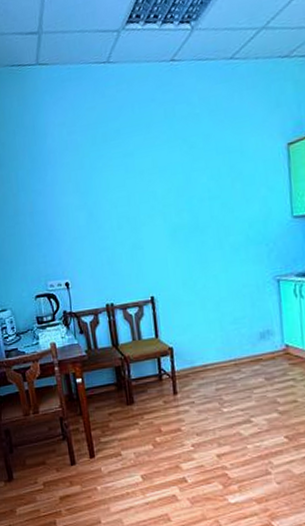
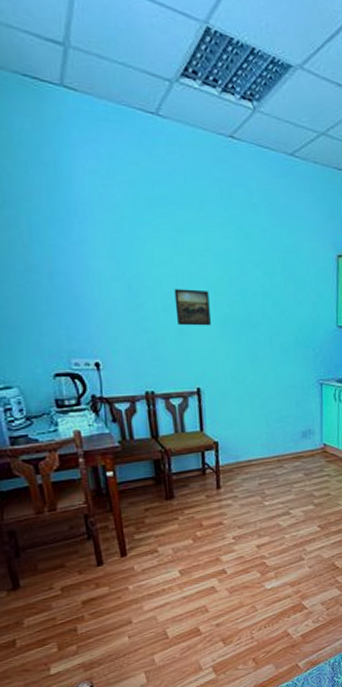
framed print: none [127,204,161,241] -> present [174,288,211,326]

